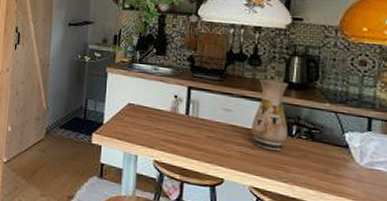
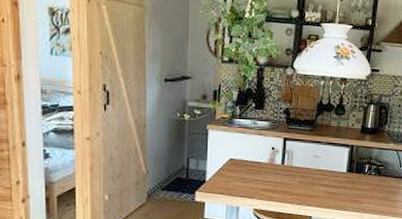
vase: present [251,79,288,151] -> none [334,126,365,188]

